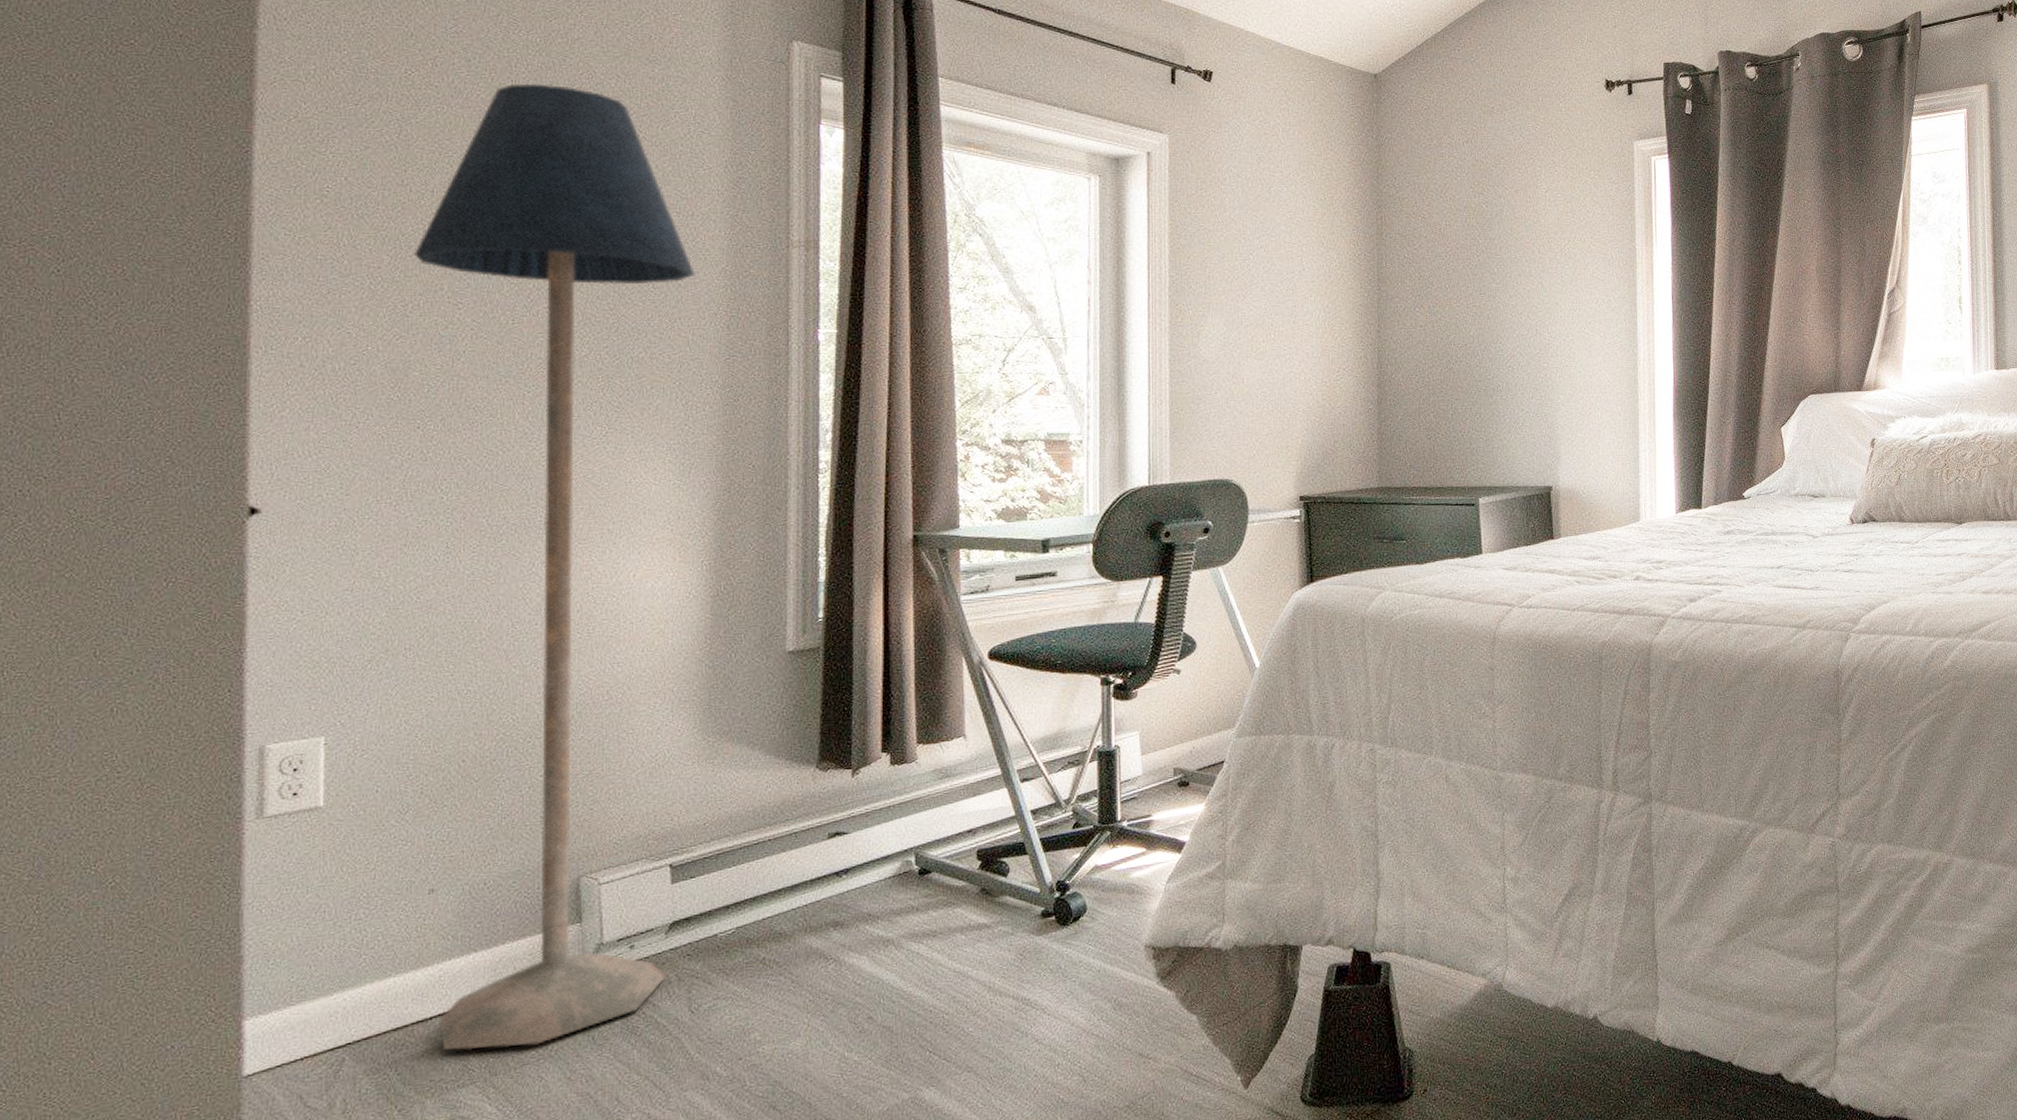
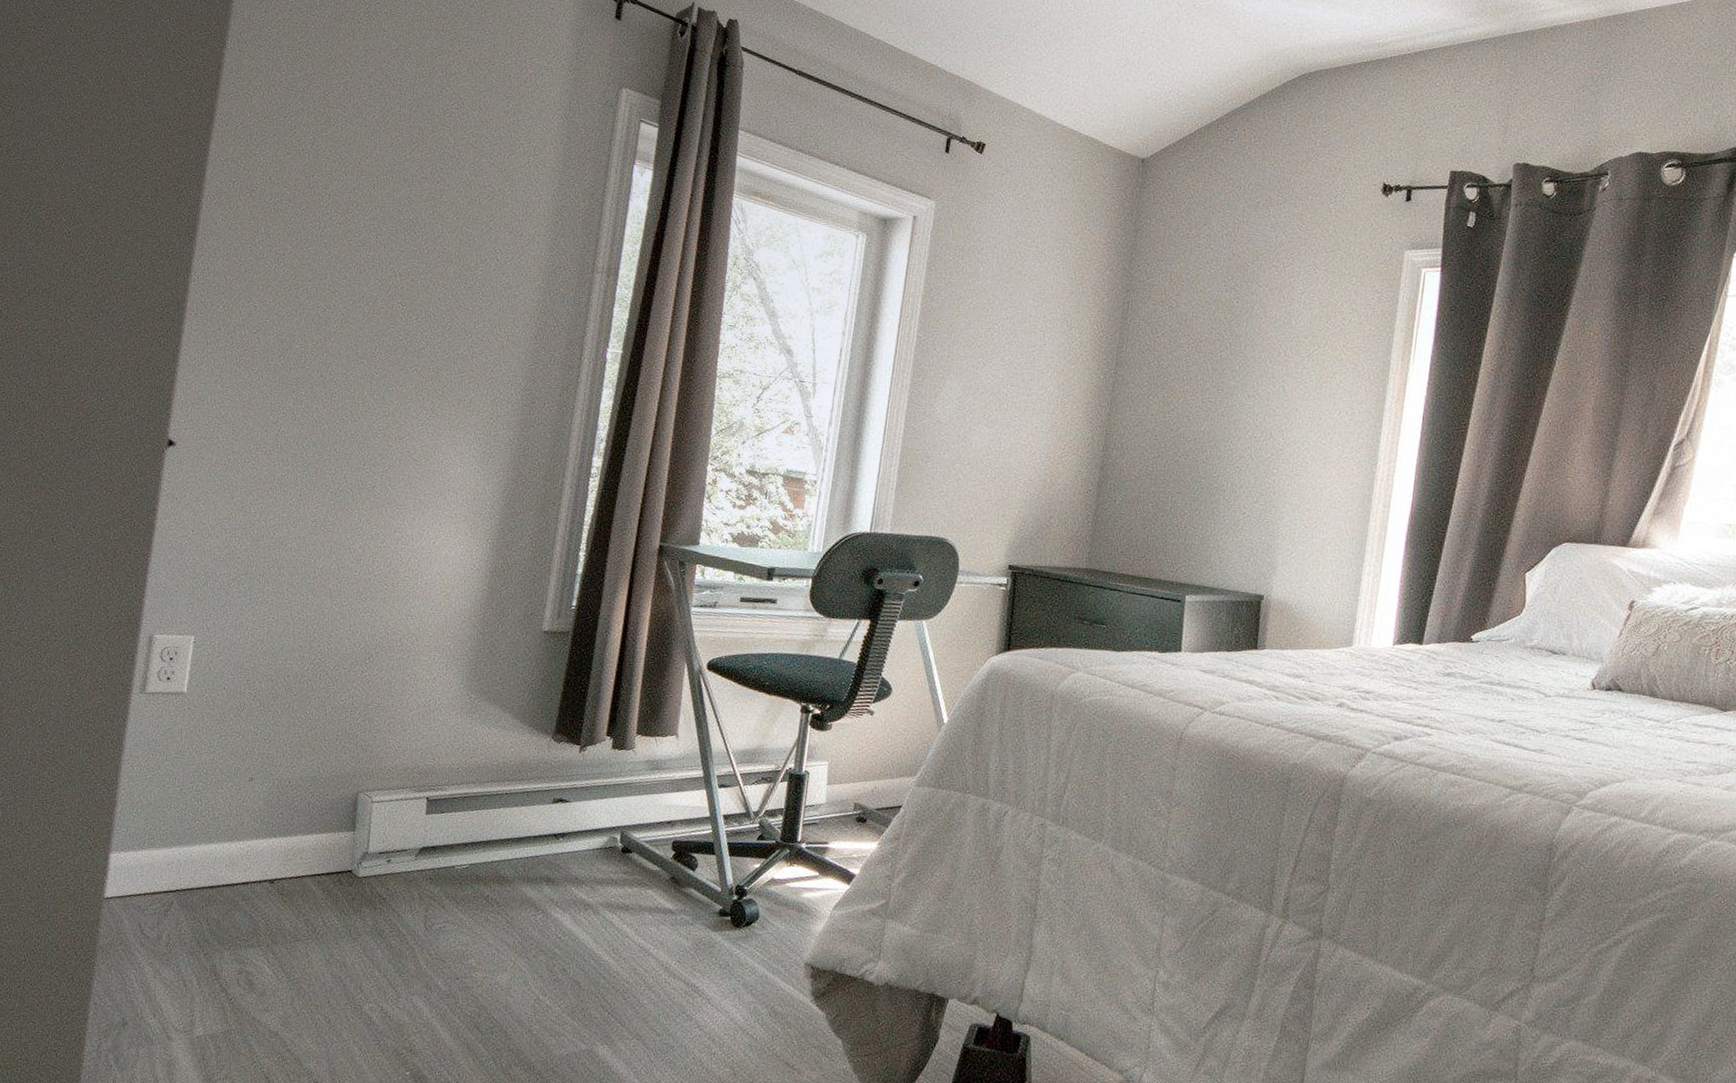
floor lamp: present [413,83,695,1051] -> none [240,108,517,926]

